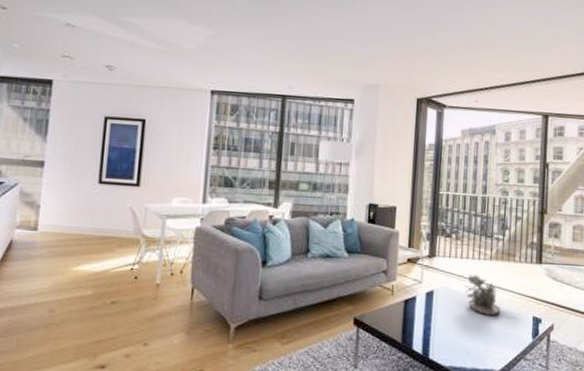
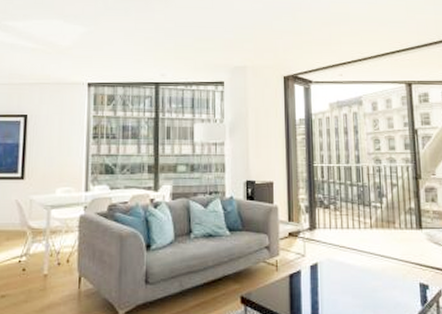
succulent plant: present [464,274,501,317] -> none [347,244,387,286]

